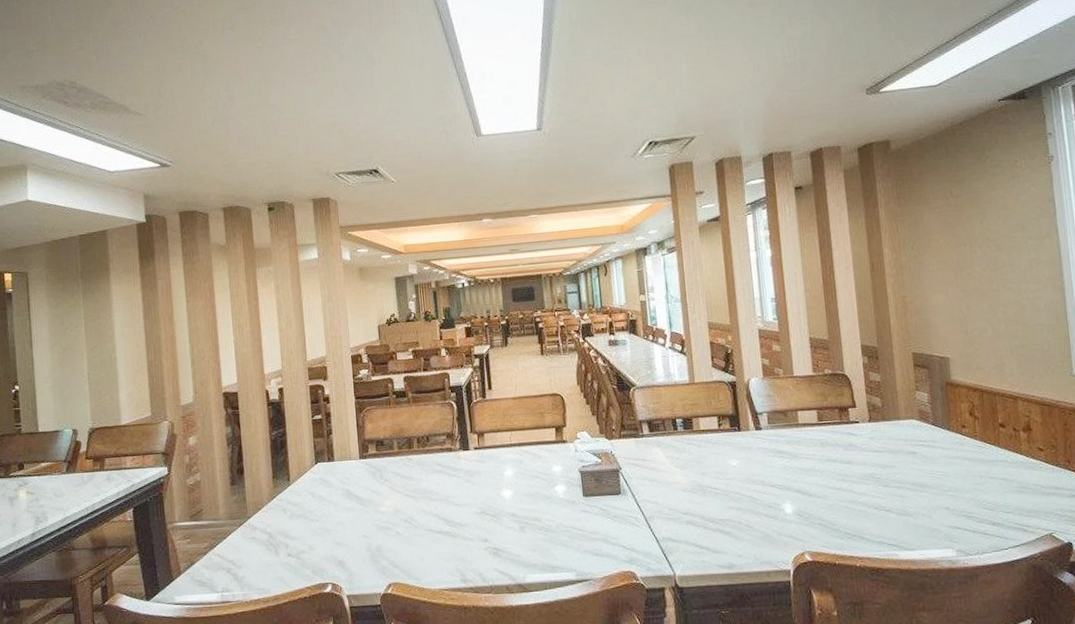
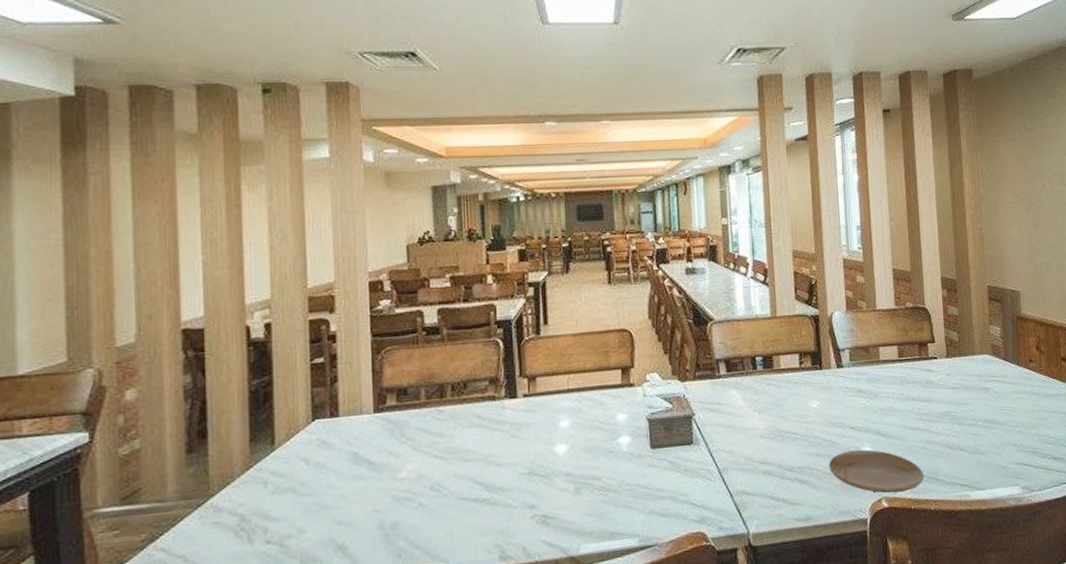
plate: none [750,506,849,548] -> present [829,449,924,494]

